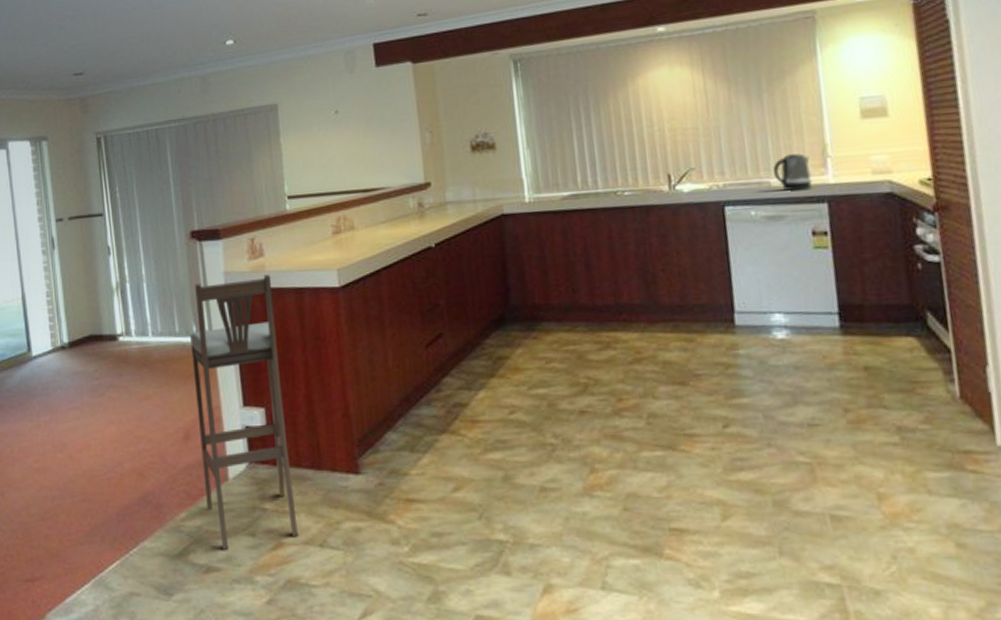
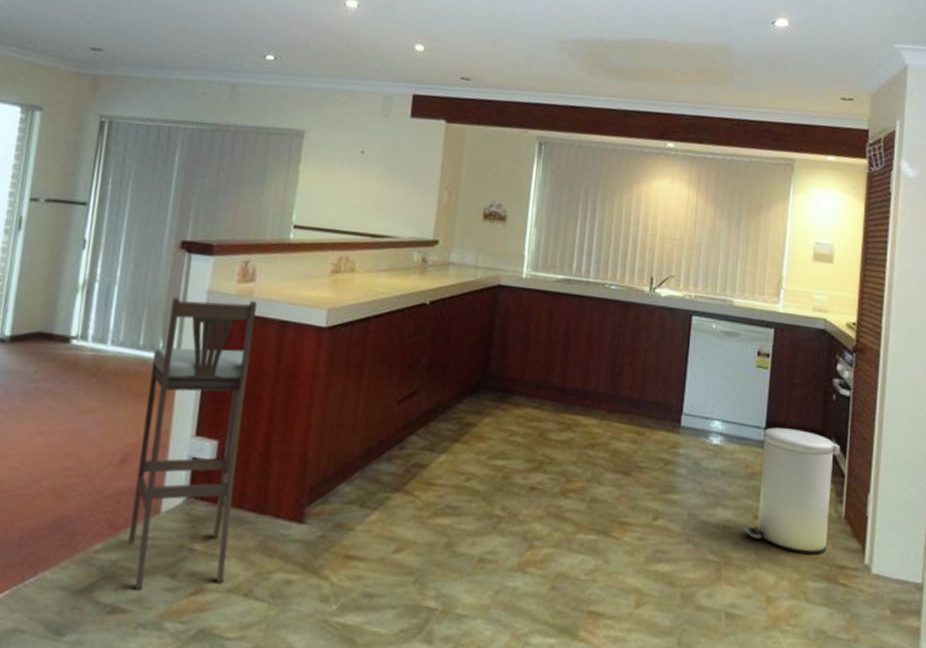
kettle: present [772,153,812,191] -> none [736,280,768,314]
pedal bin: none [834,308,944,444] -> present [744,427,840,555]

